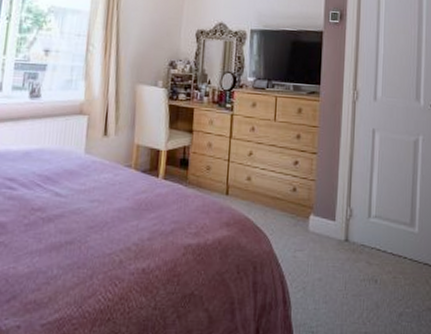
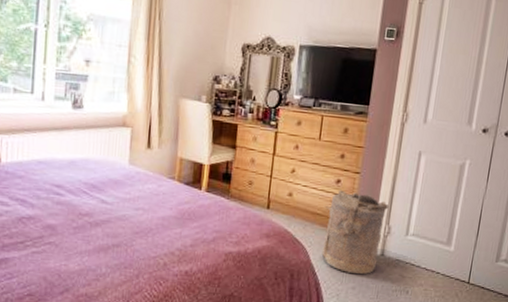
laundry hamper: none [284,172,349,264] -> present [321,190,389,275]

